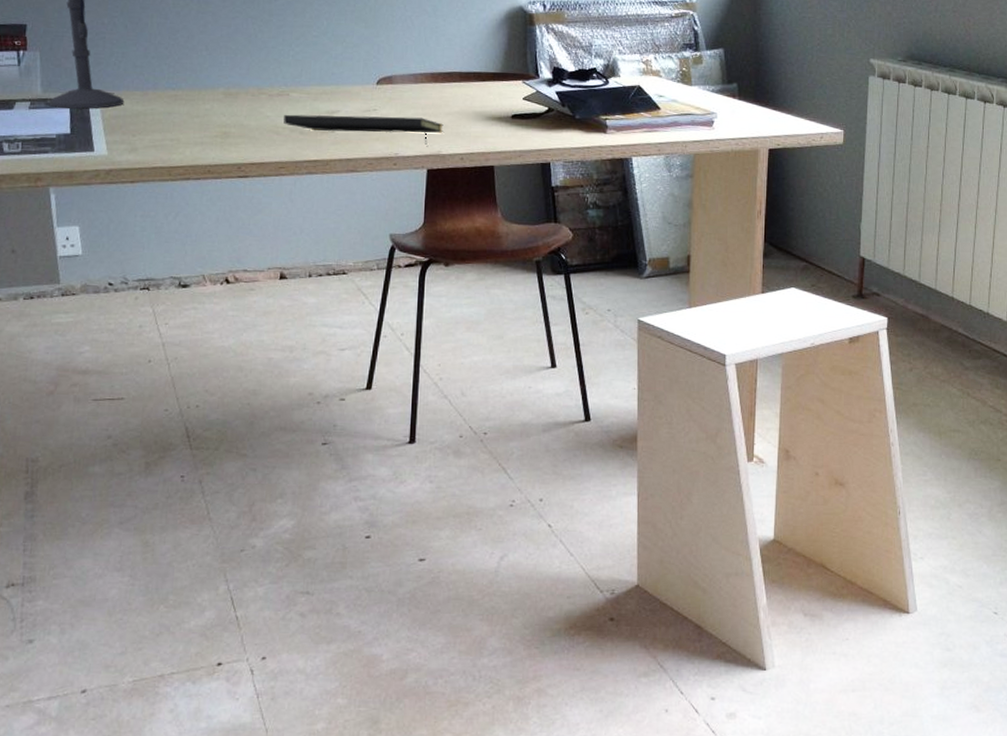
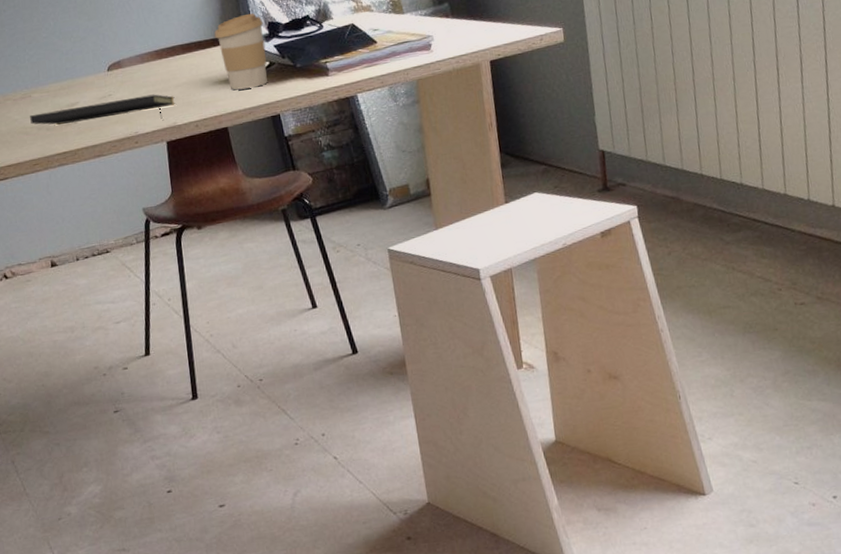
coffee cup: none [496,54,549,131] -> present [214,13,267,90]

